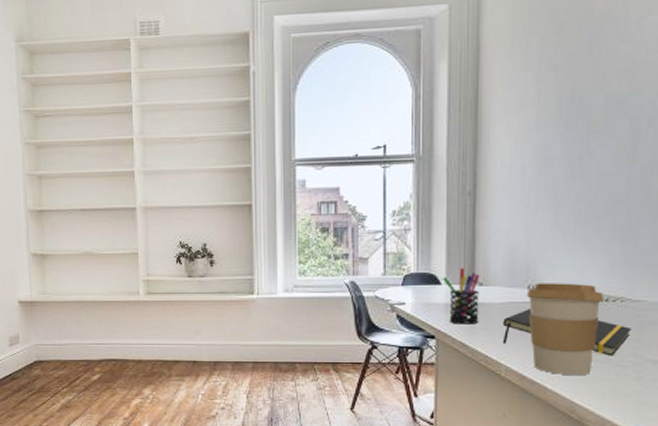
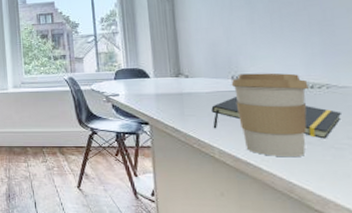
pen holder: present [442,268,480,324] -> none [151,63,188,112]

